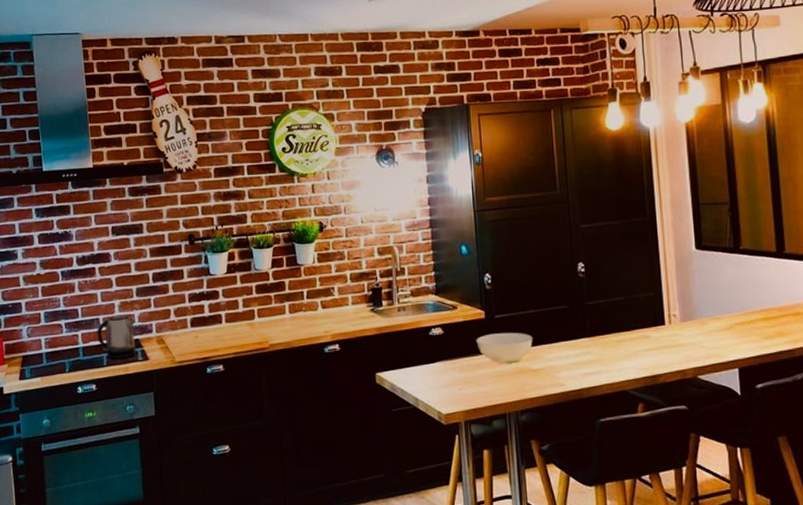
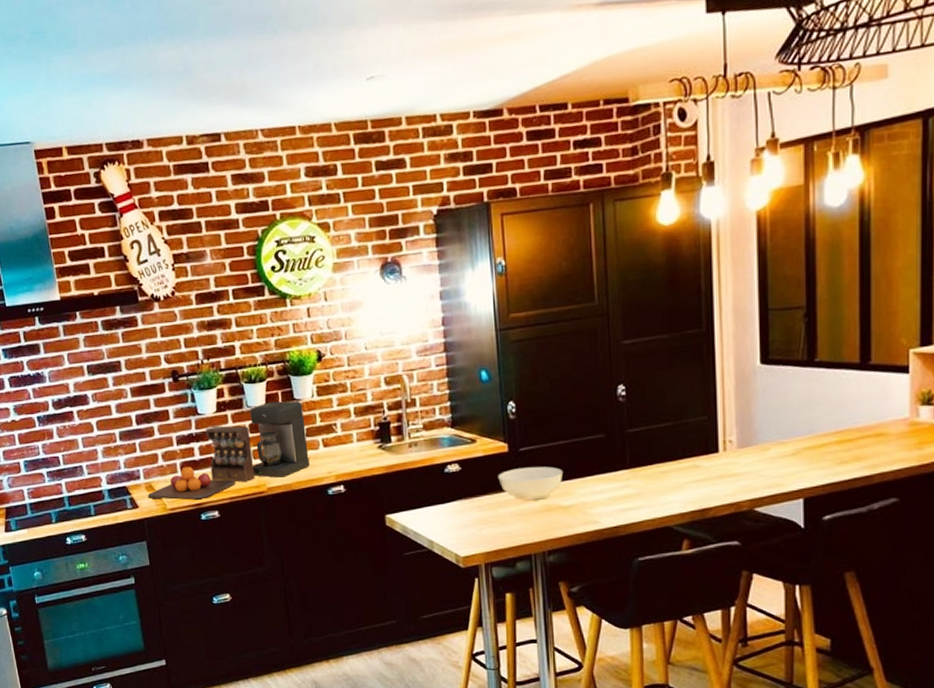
kettle: present [97,314,137,360] -> none [81,461,125,509]
chopping board: none [158,322,240,354] -> present [147,466,235,500]
spice rack: none [216,285,259,339] -> present [205,425,255,482]
coffee maker: none [257,265,309,335] -> present [249,401,310,478]

